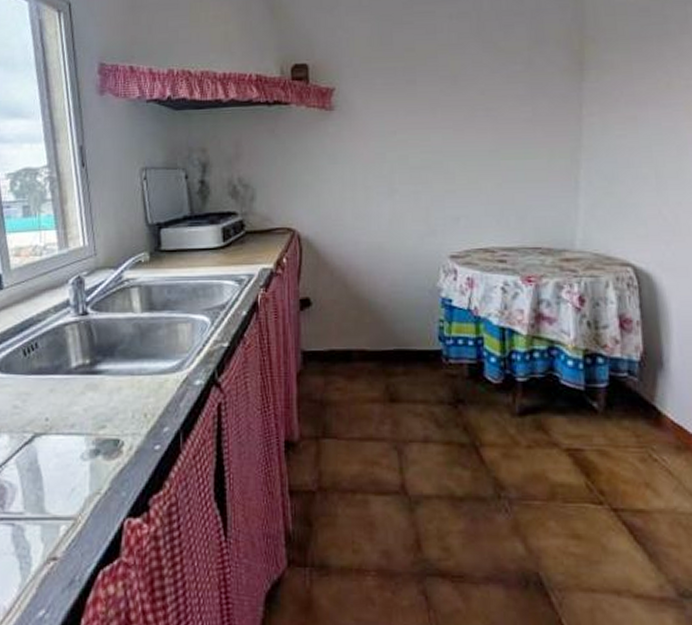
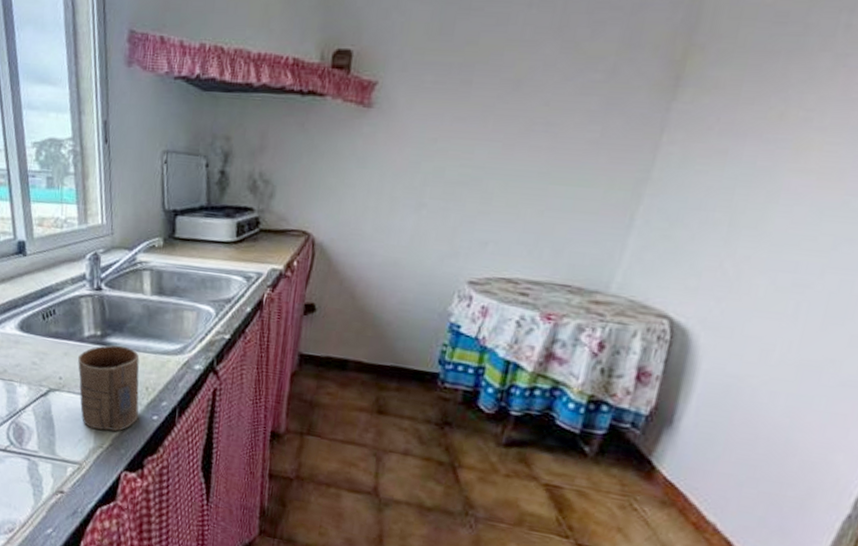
cup: none [66,371,139,472] -> present [78,345,140,432]

